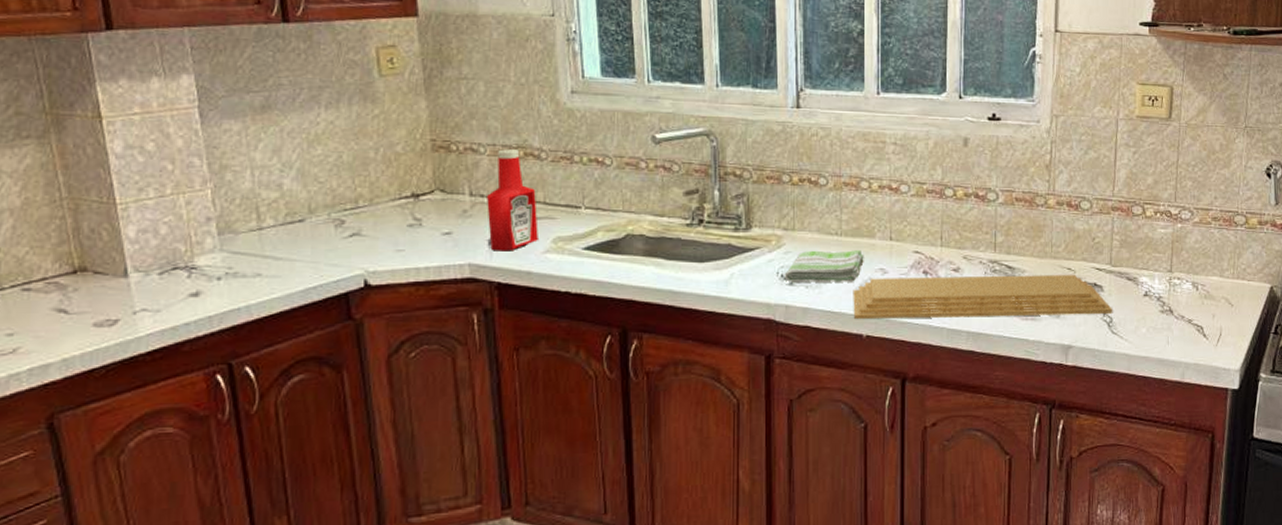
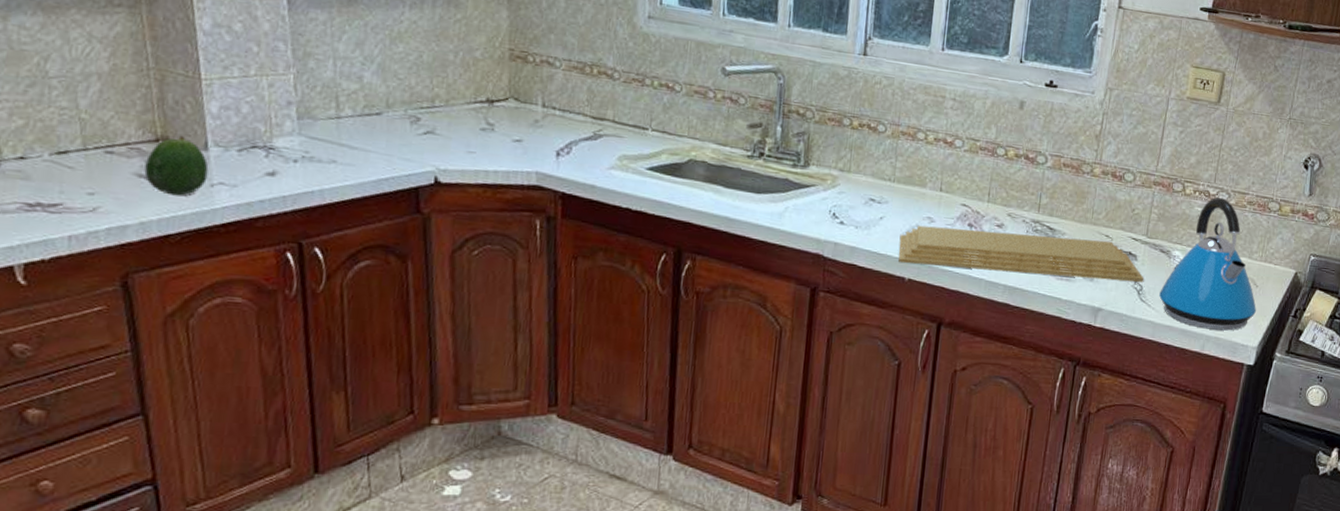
fruit: none [63,264,130,328] -> present [144,135,209,196]
ketchup bottle: present [487,149,538,251] -> none [557,65,606,164]
dish towel: present [784,250,864,282] -> none [836,193,914,227]
kettle: none [1131,216,1234,356] -> present [1159,197,1256,331]

